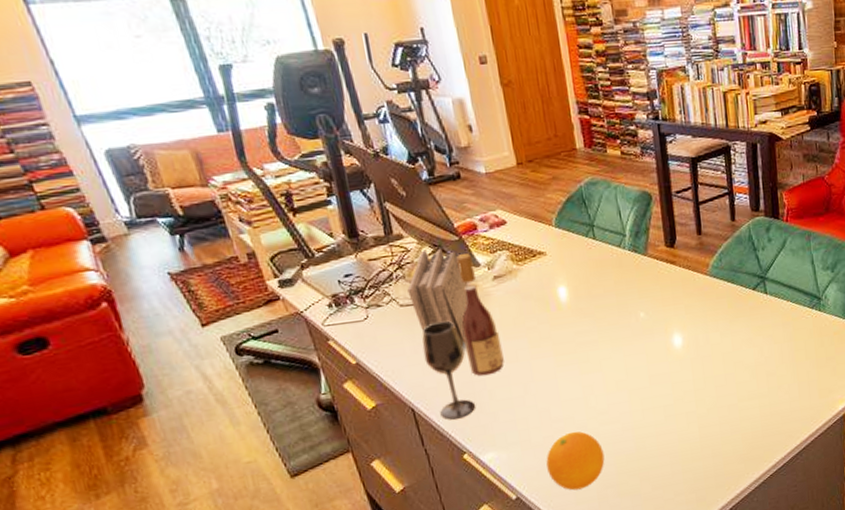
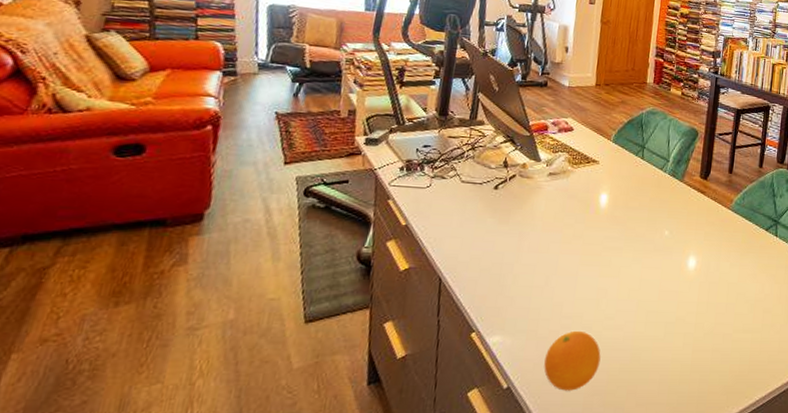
newspaper: present [407,248,469,346] -> none [472,138,526,229]
wine glass: present [421,320,475,420] -> none [463,202,505,296]
wine bottle: present [456,253,504,376] -> none [503,148,539,261]

